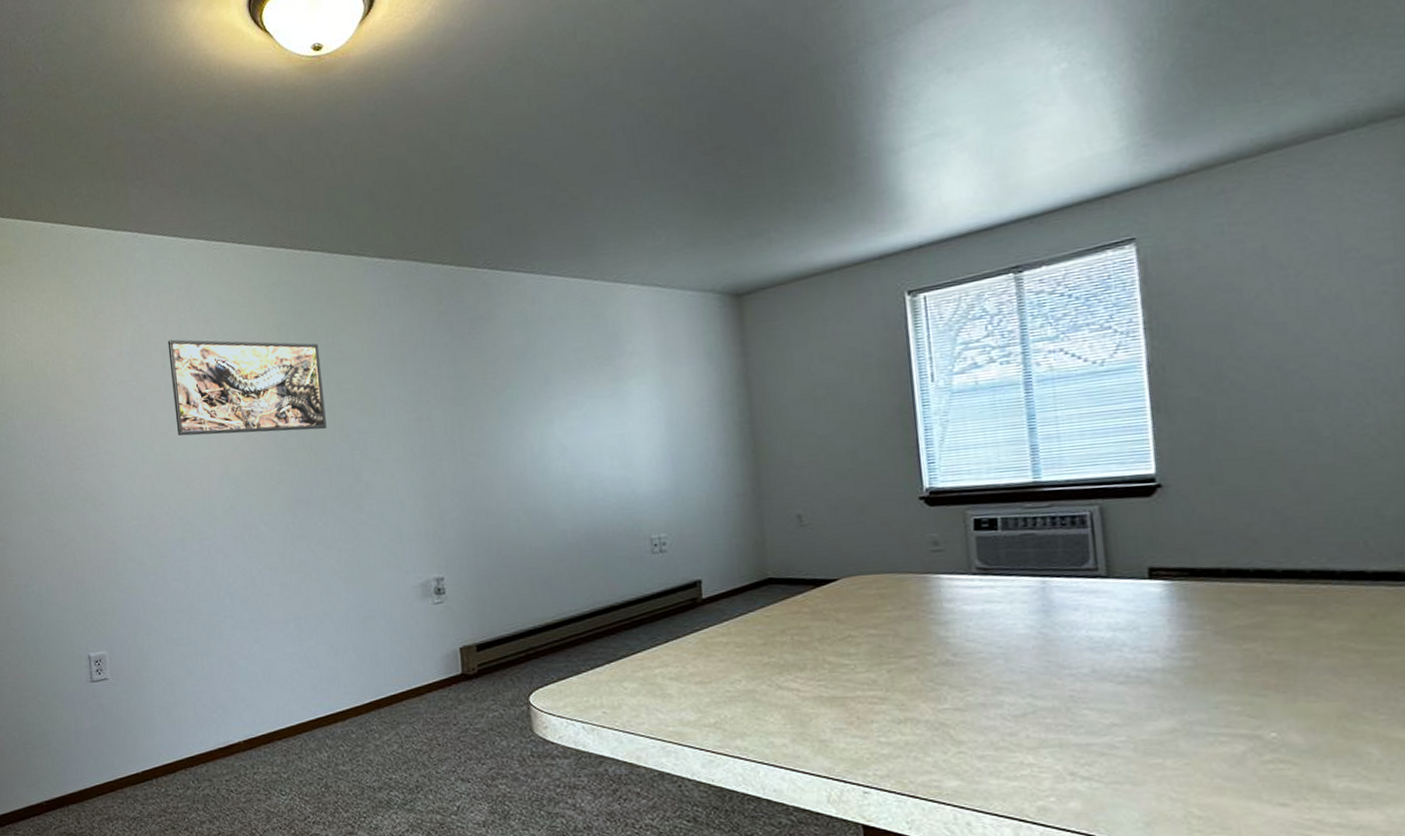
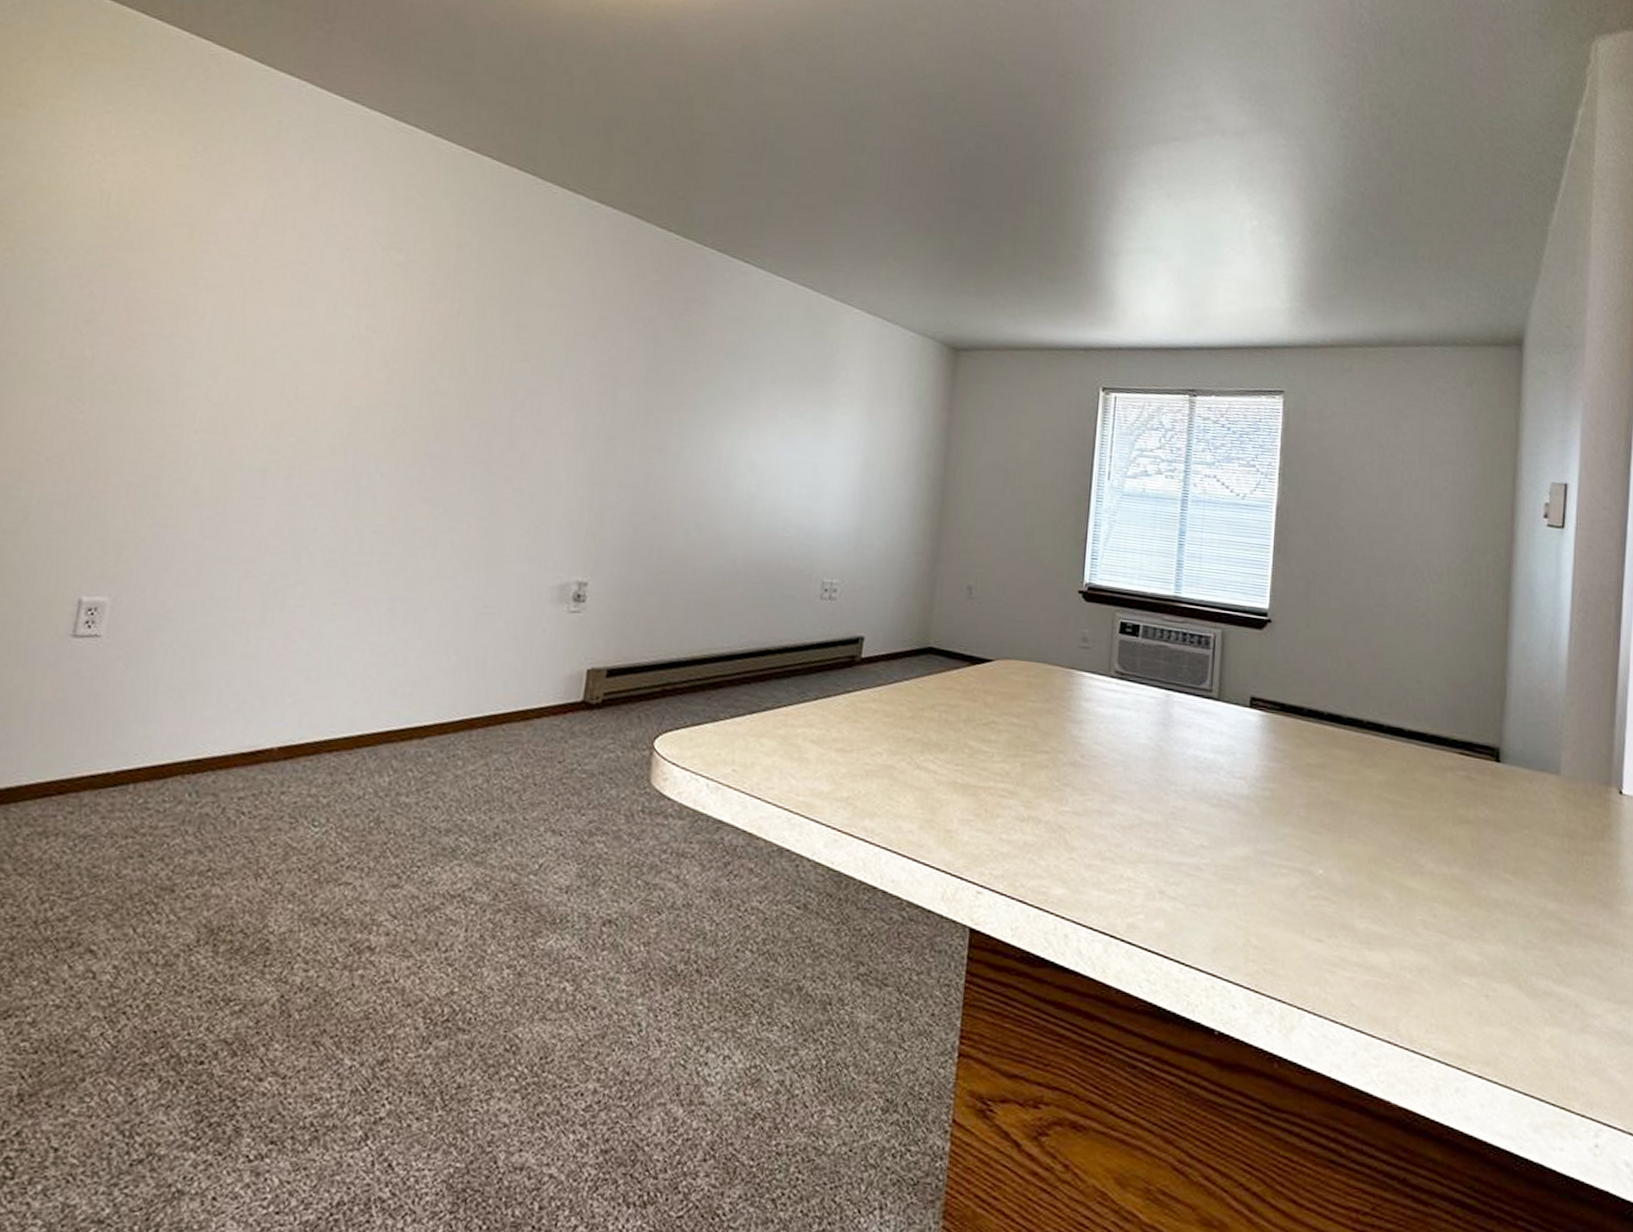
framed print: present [167,339,327,436] -> none [294,221,504,377]

